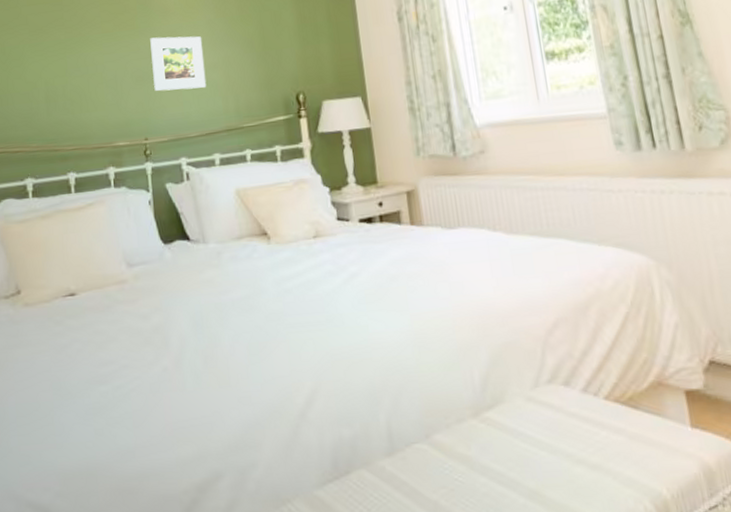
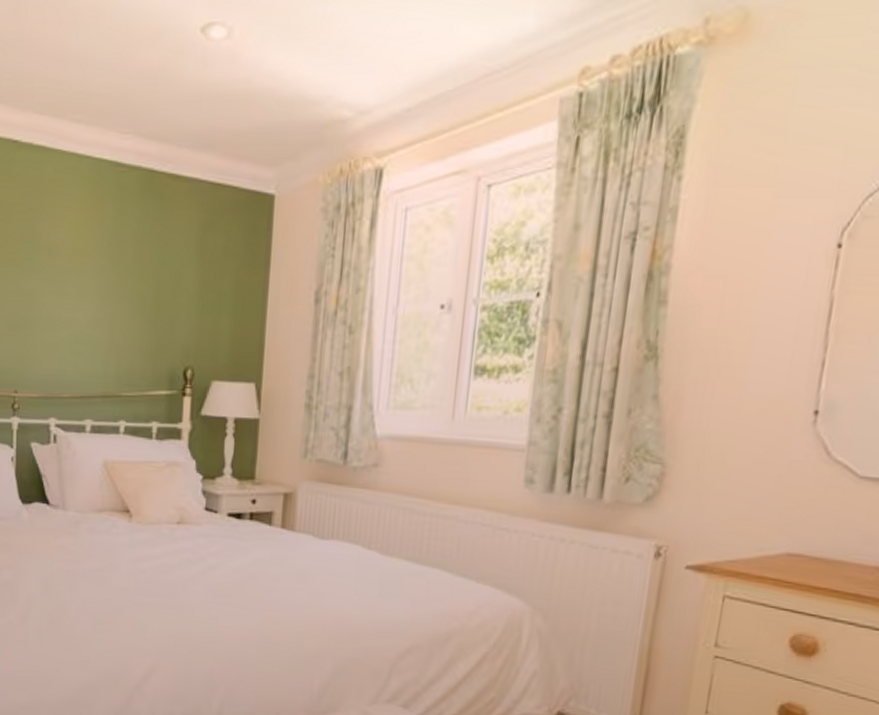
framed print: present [150,36,207,92] -> none [30,279,89,346]

